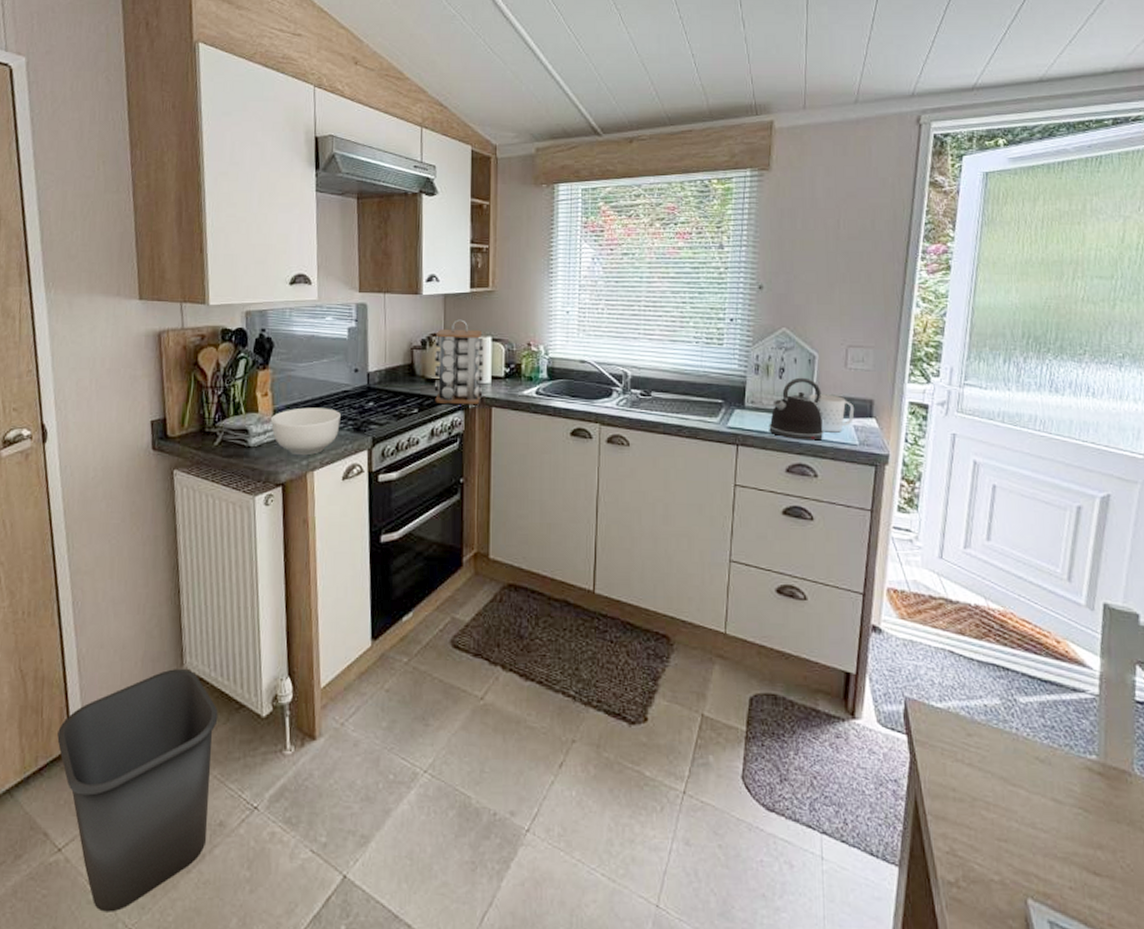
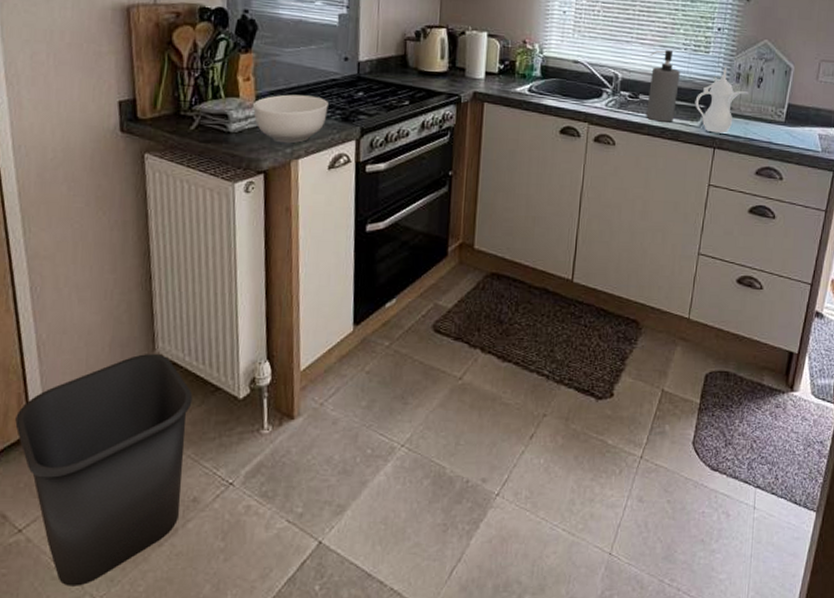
spice rack: present [434,319,484,405] -> none [426,12,480,100]
soap dispenser: none [659,345,693,420] -> present [646,50,680,122]
teapot: none [712,358,770,429] -> present [695,66,749,134]
kettle: present [769,377,824,441] -> none [744,87,794,147]
mug: present [809,394,855,433] -> none [782,103,821,140]

